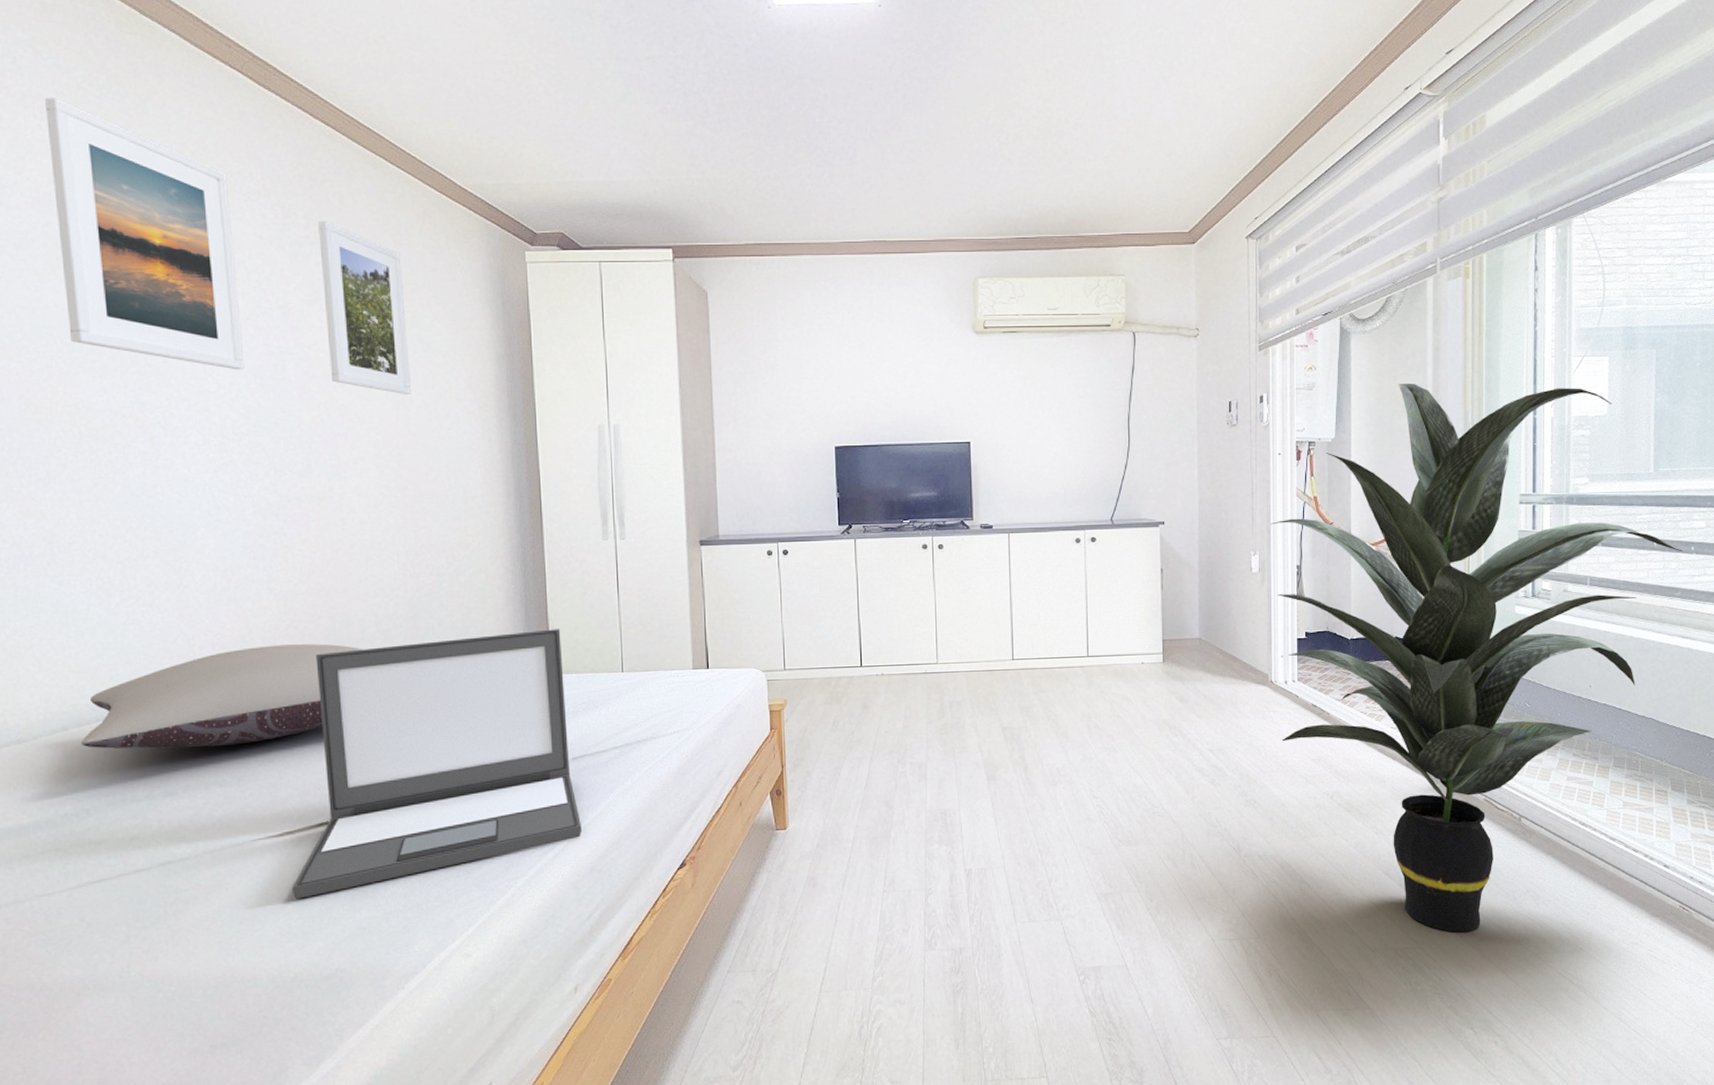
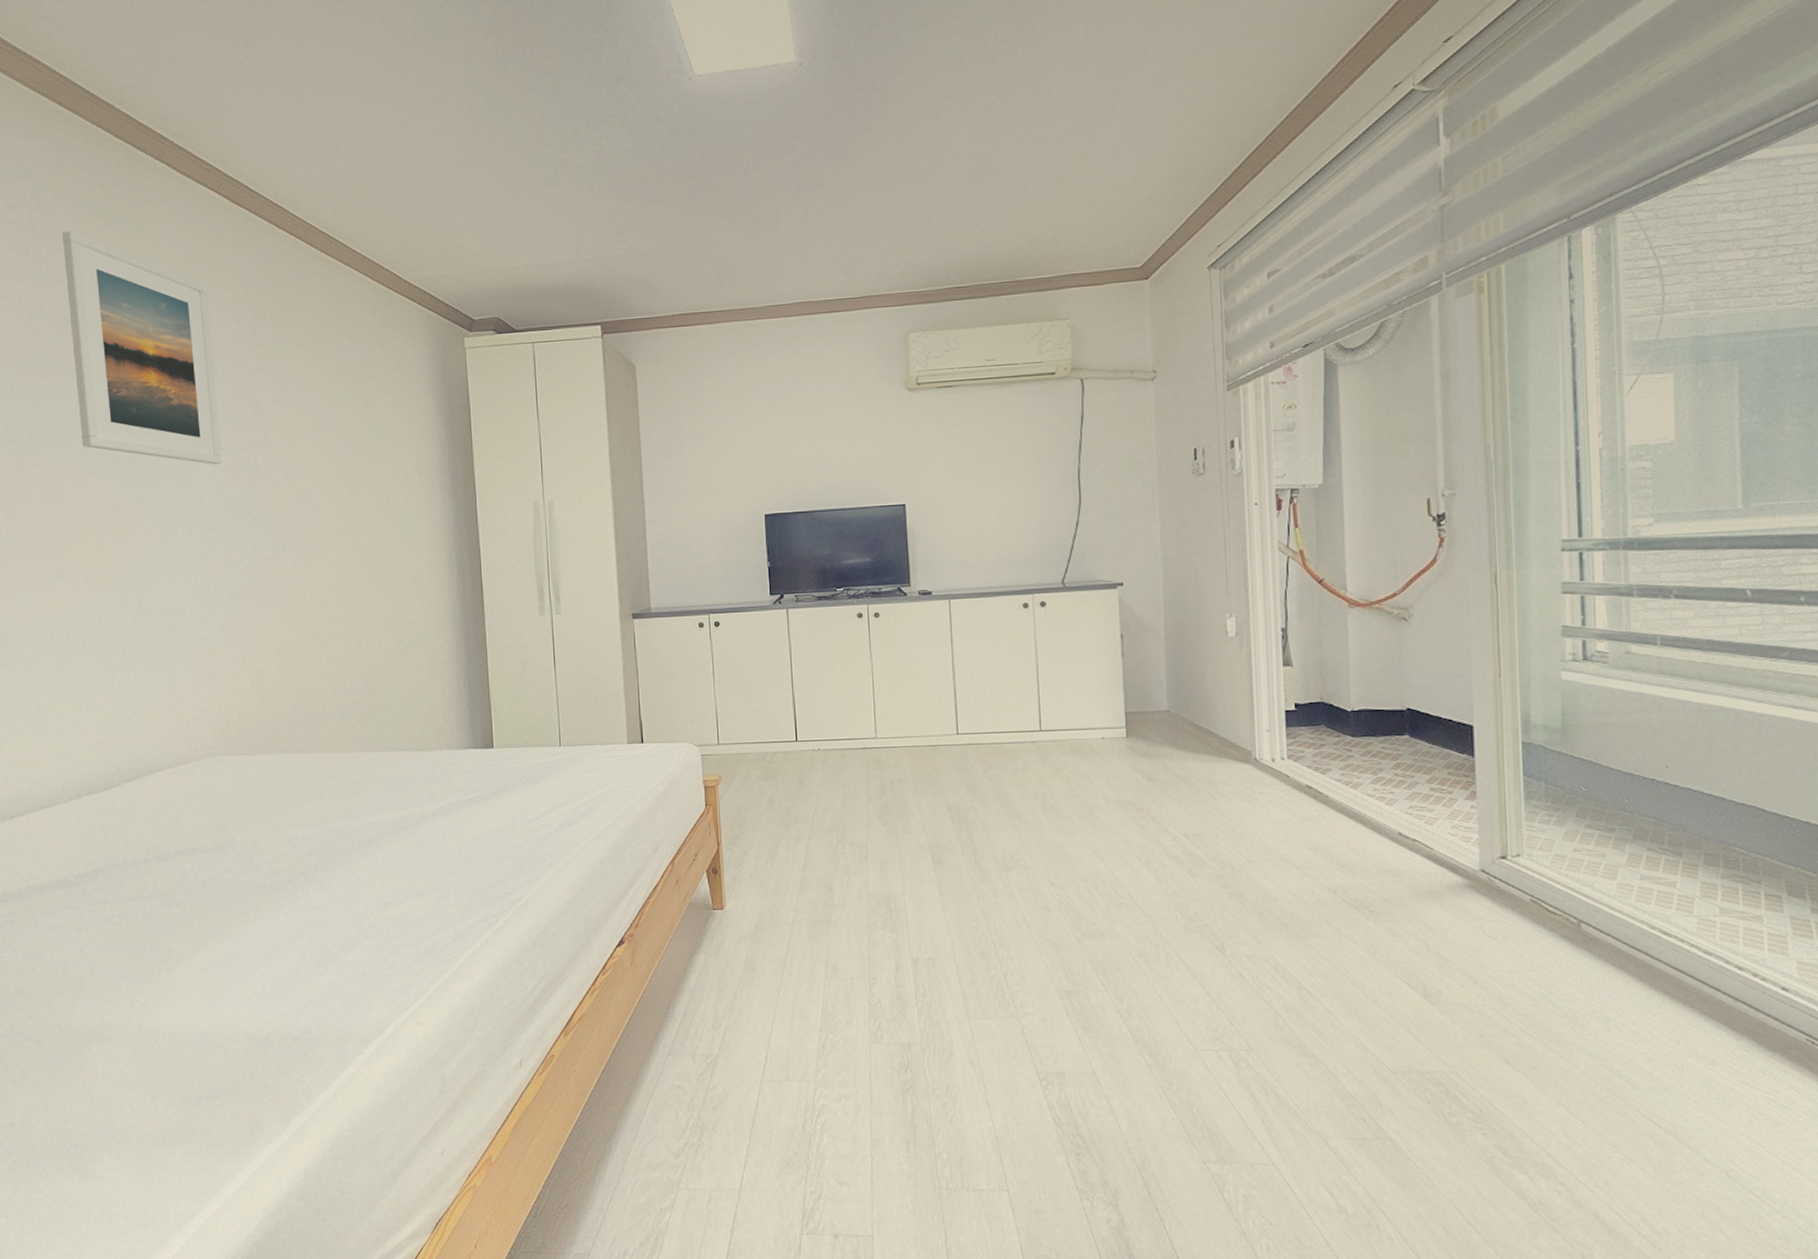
pillow: present [80,644,363,749] -> none [90,718,325,816]
laptop: present [292,629,583,899] -> none [265,703,525,961]
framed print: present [318,220,411,394] -> none [283,322,364,481]
indoor plant: present [1270,383,1682,932] -> none [1248,412,1788,1056]

